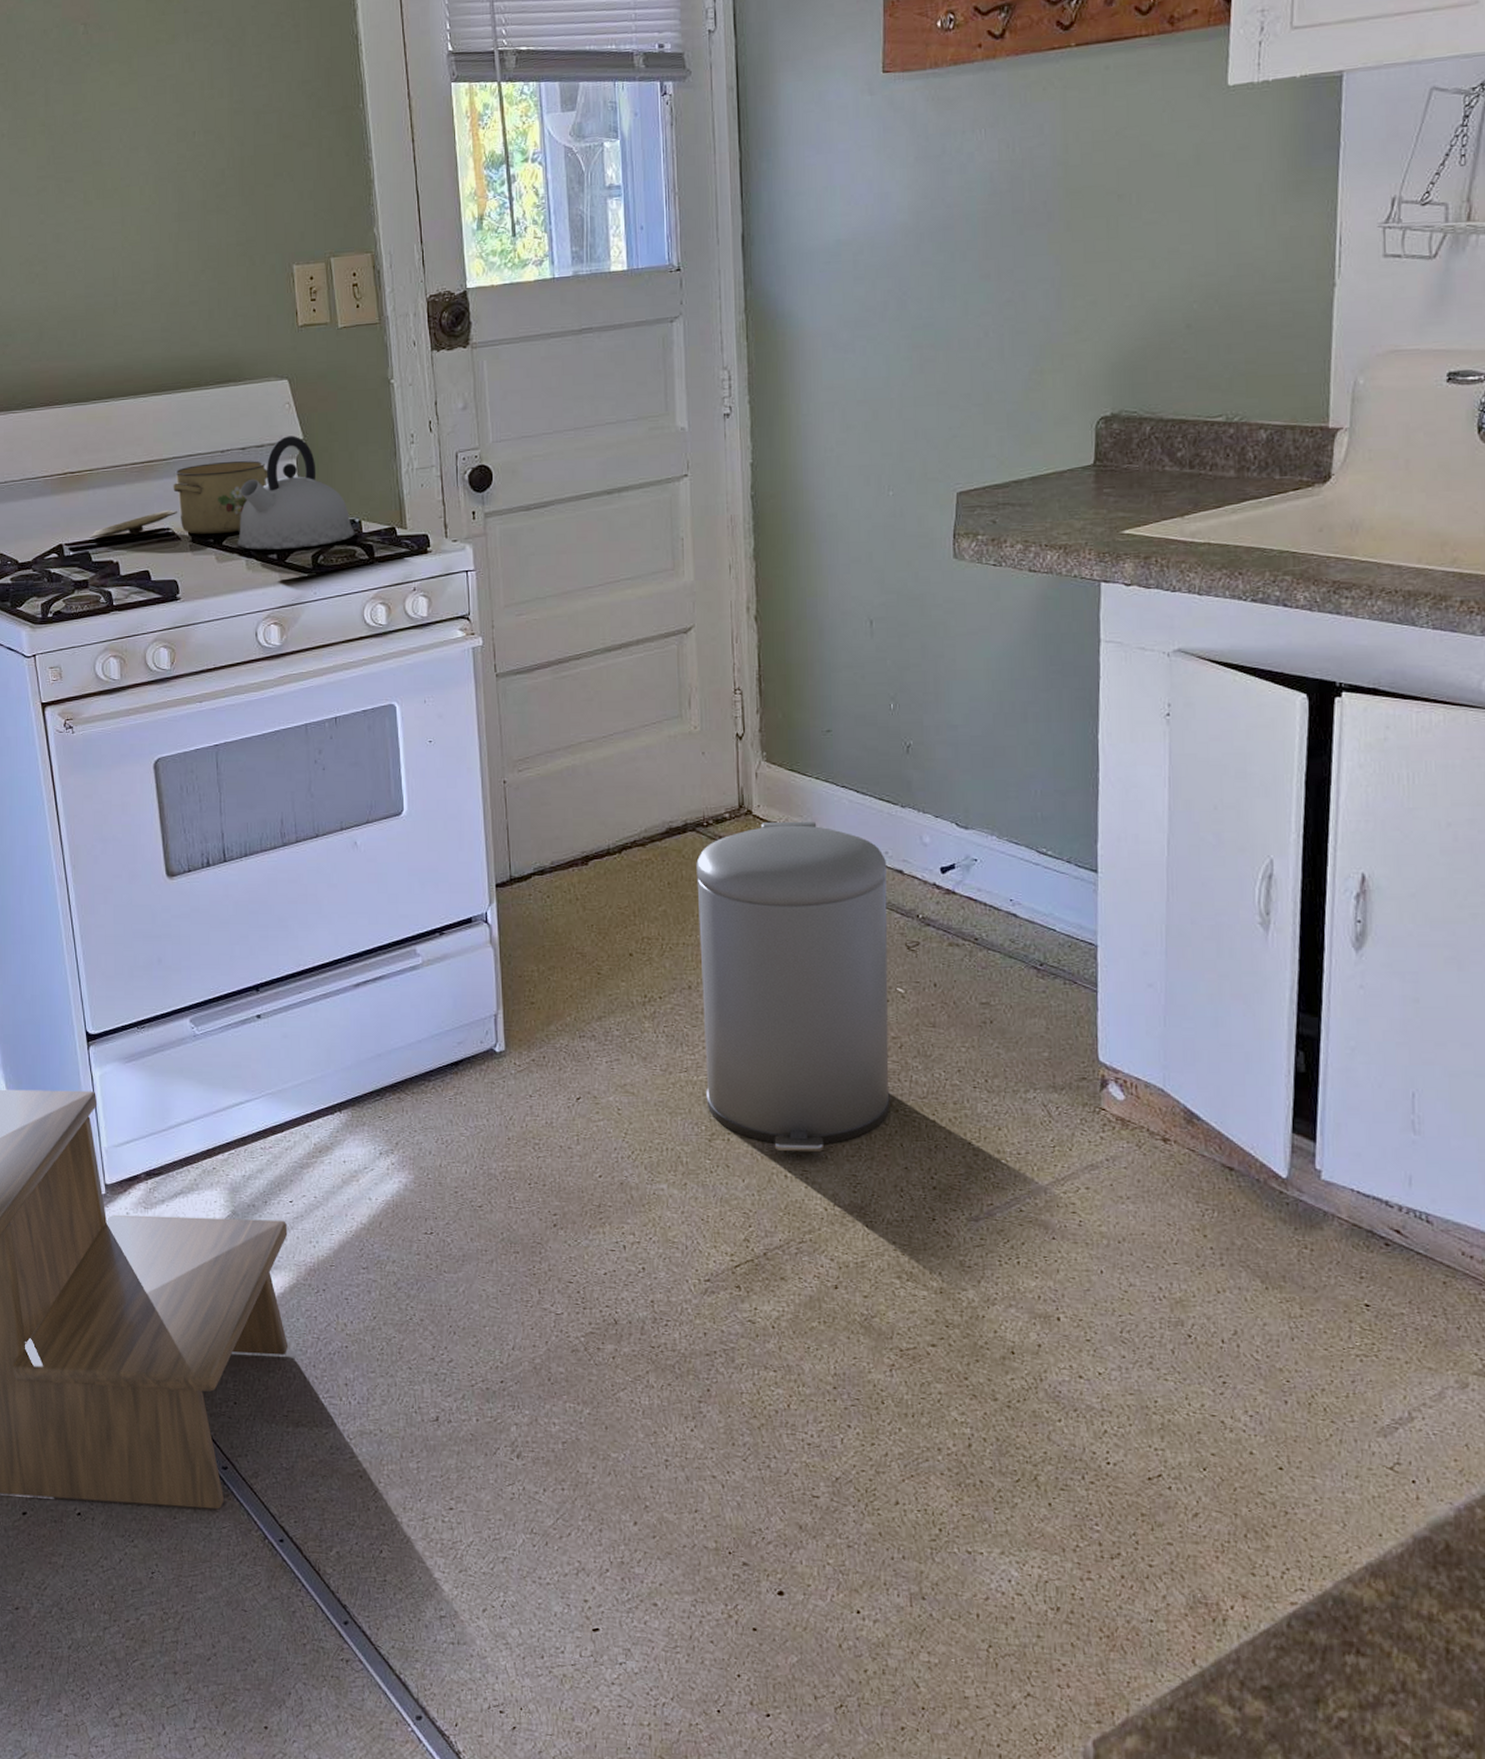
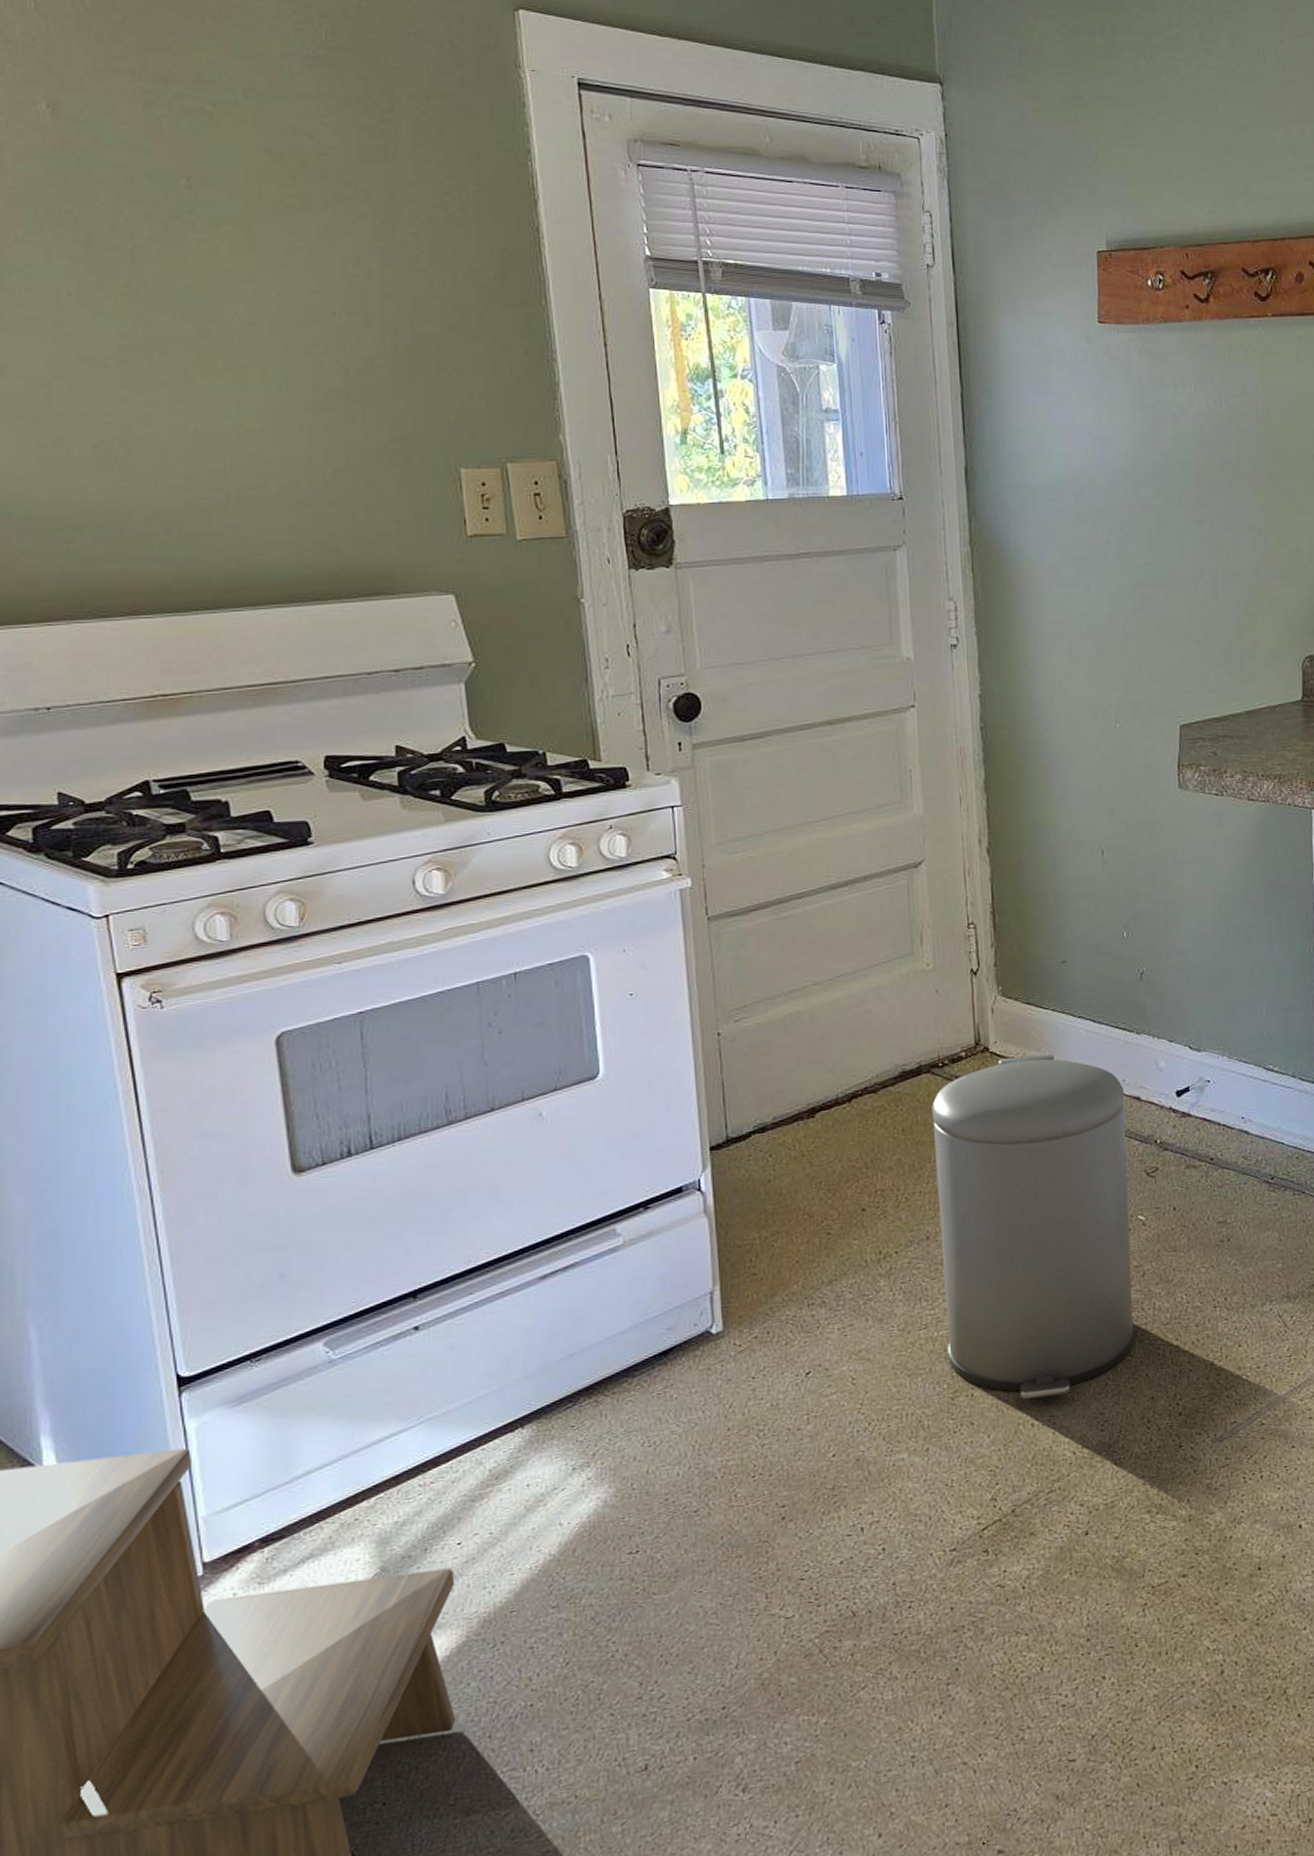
cooking pot: present [90,460,267,538] -> none [188,684,428,773]
kettle: present [237,435,355,550] -> none [388,657,538,786]

